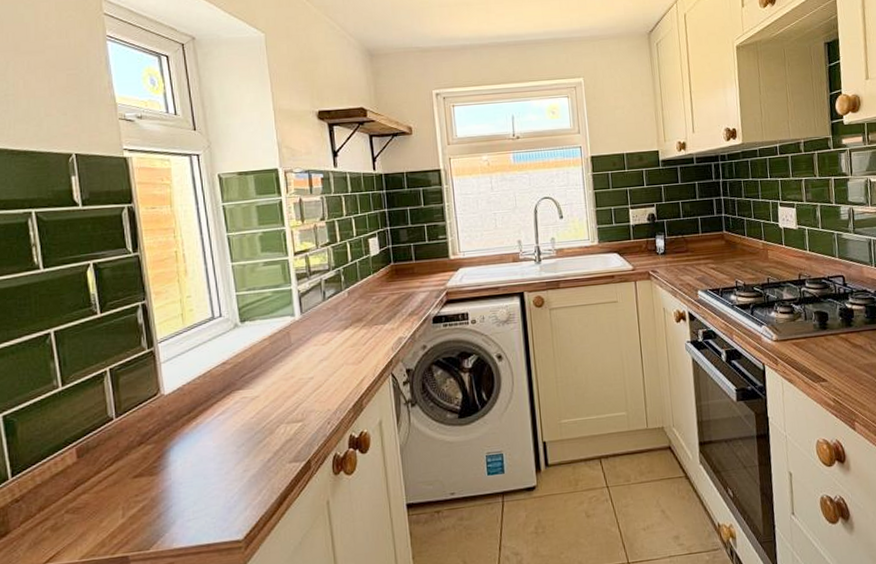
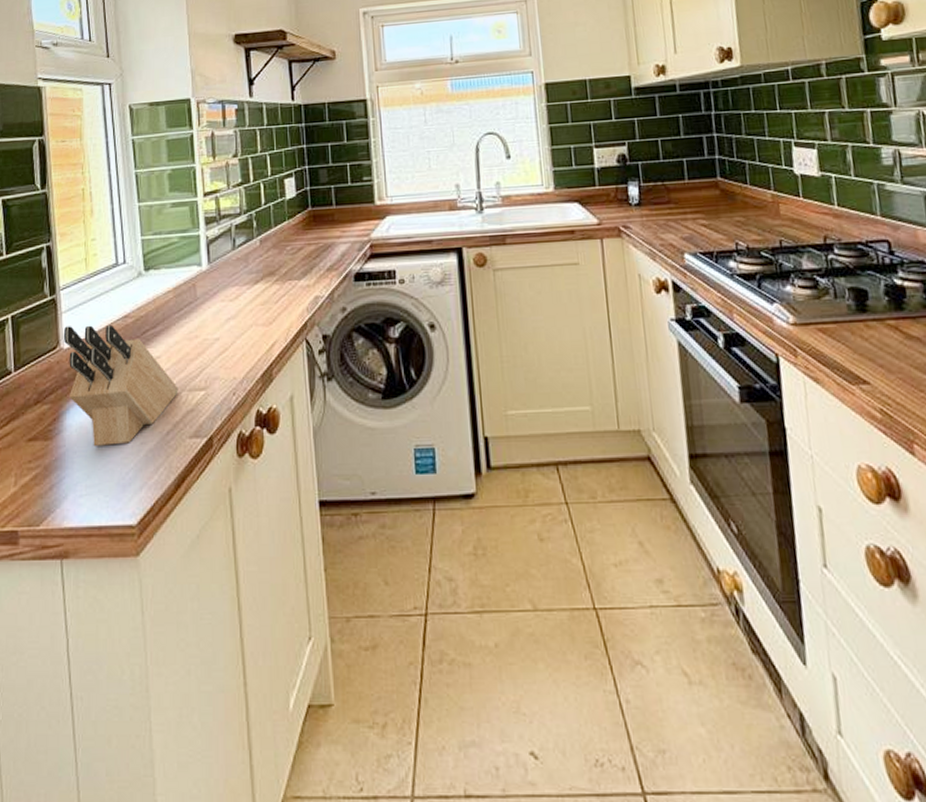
knife block: none [163,372,277,477] -> present [63,325,178,446]

